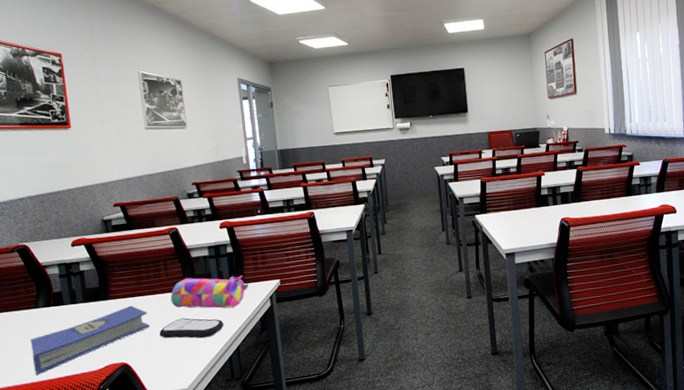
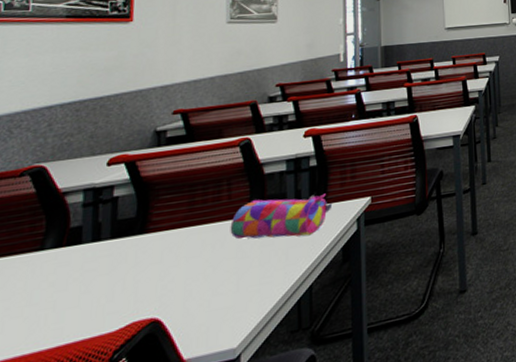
hardcover book: present [30,305,150,376] -> none [20,239,197,347]
remote control: present [159,318,224,339] -> none [209,250,296,281]

